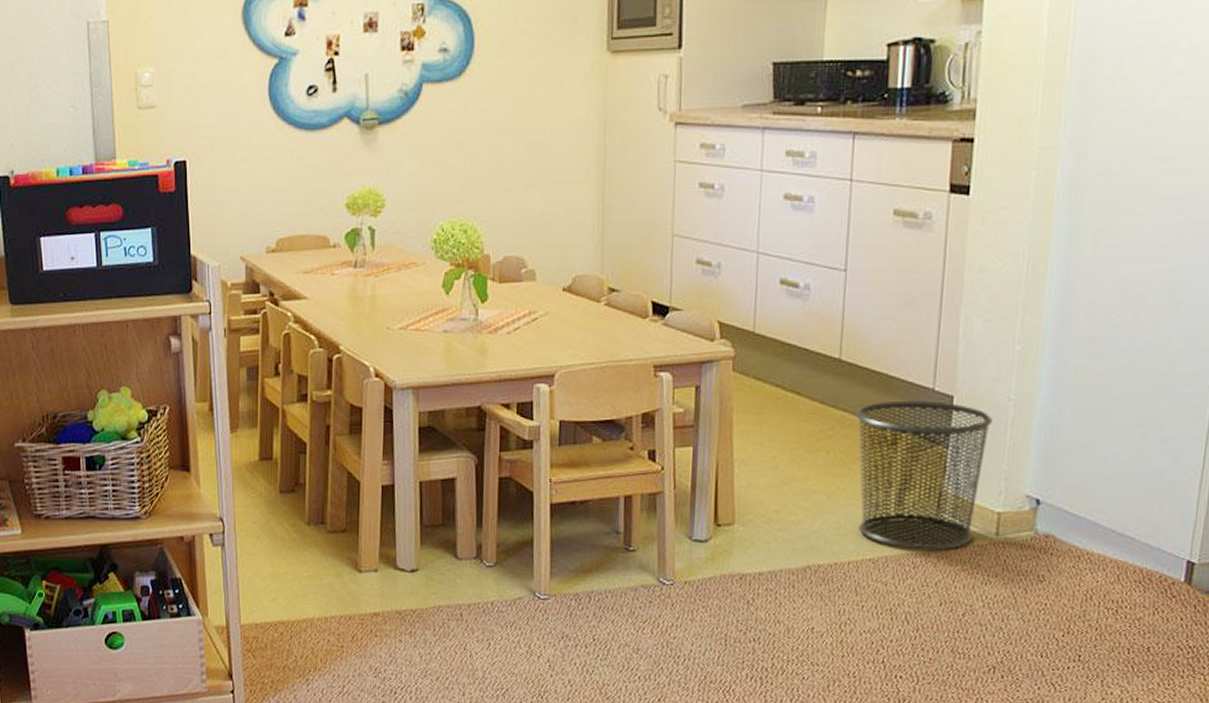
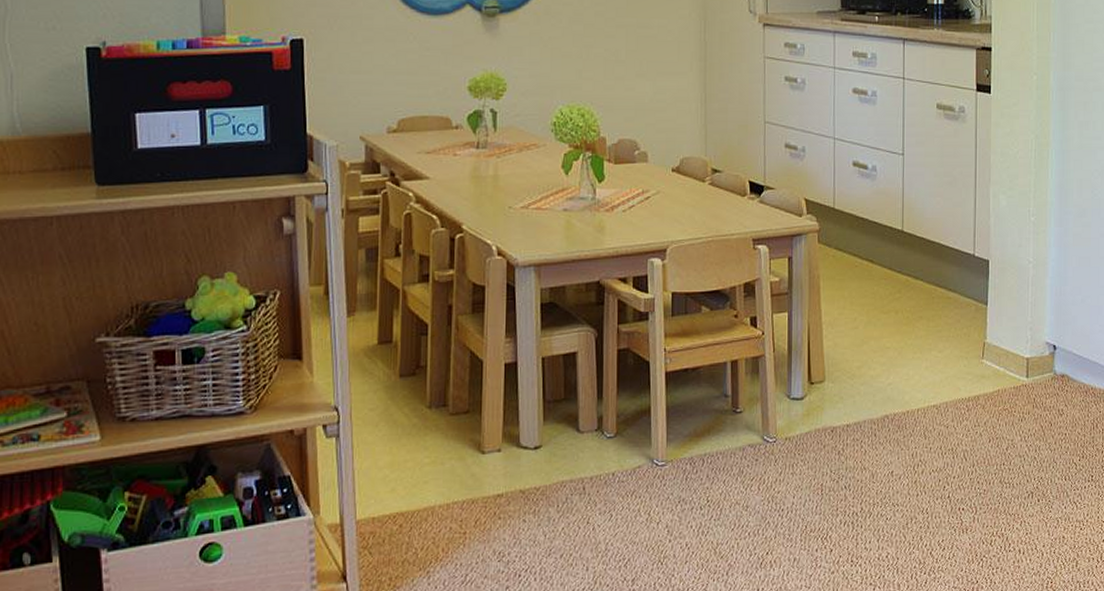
waste bin: present [856,400,993,550] -> none [917,265,1018,395]

